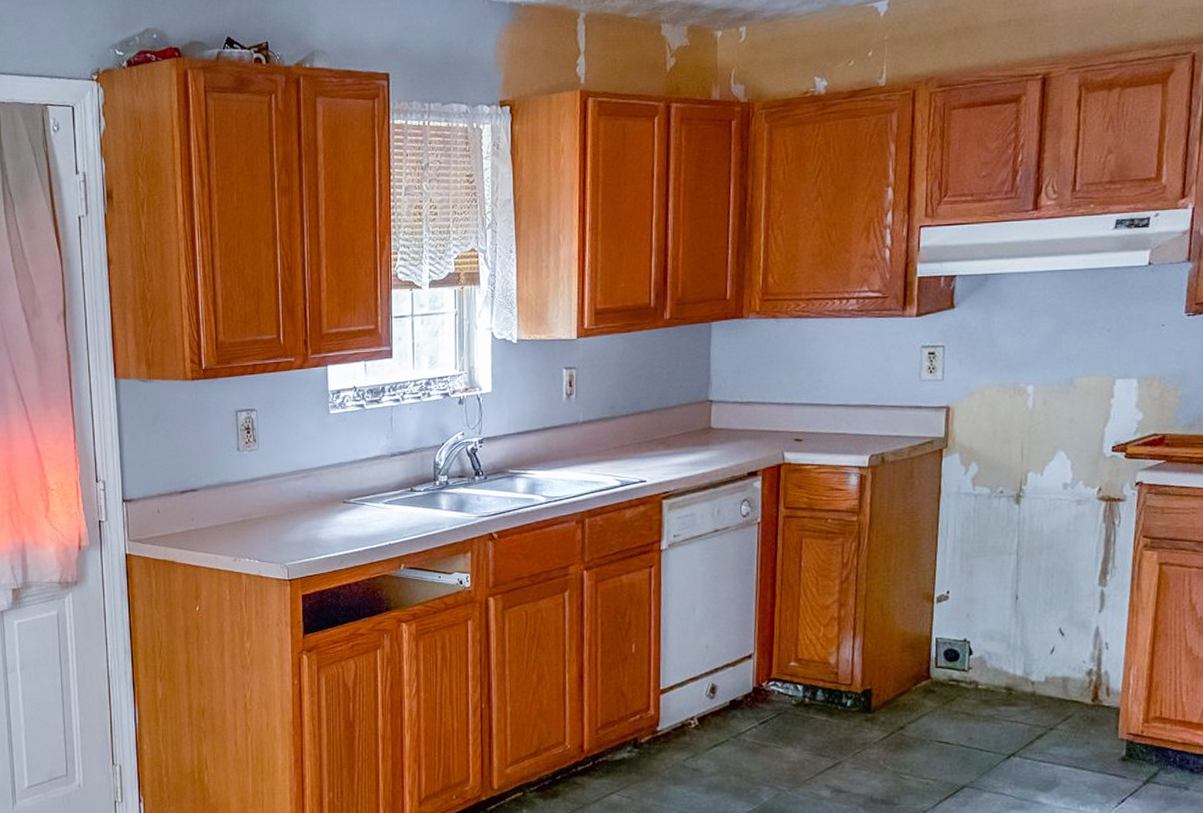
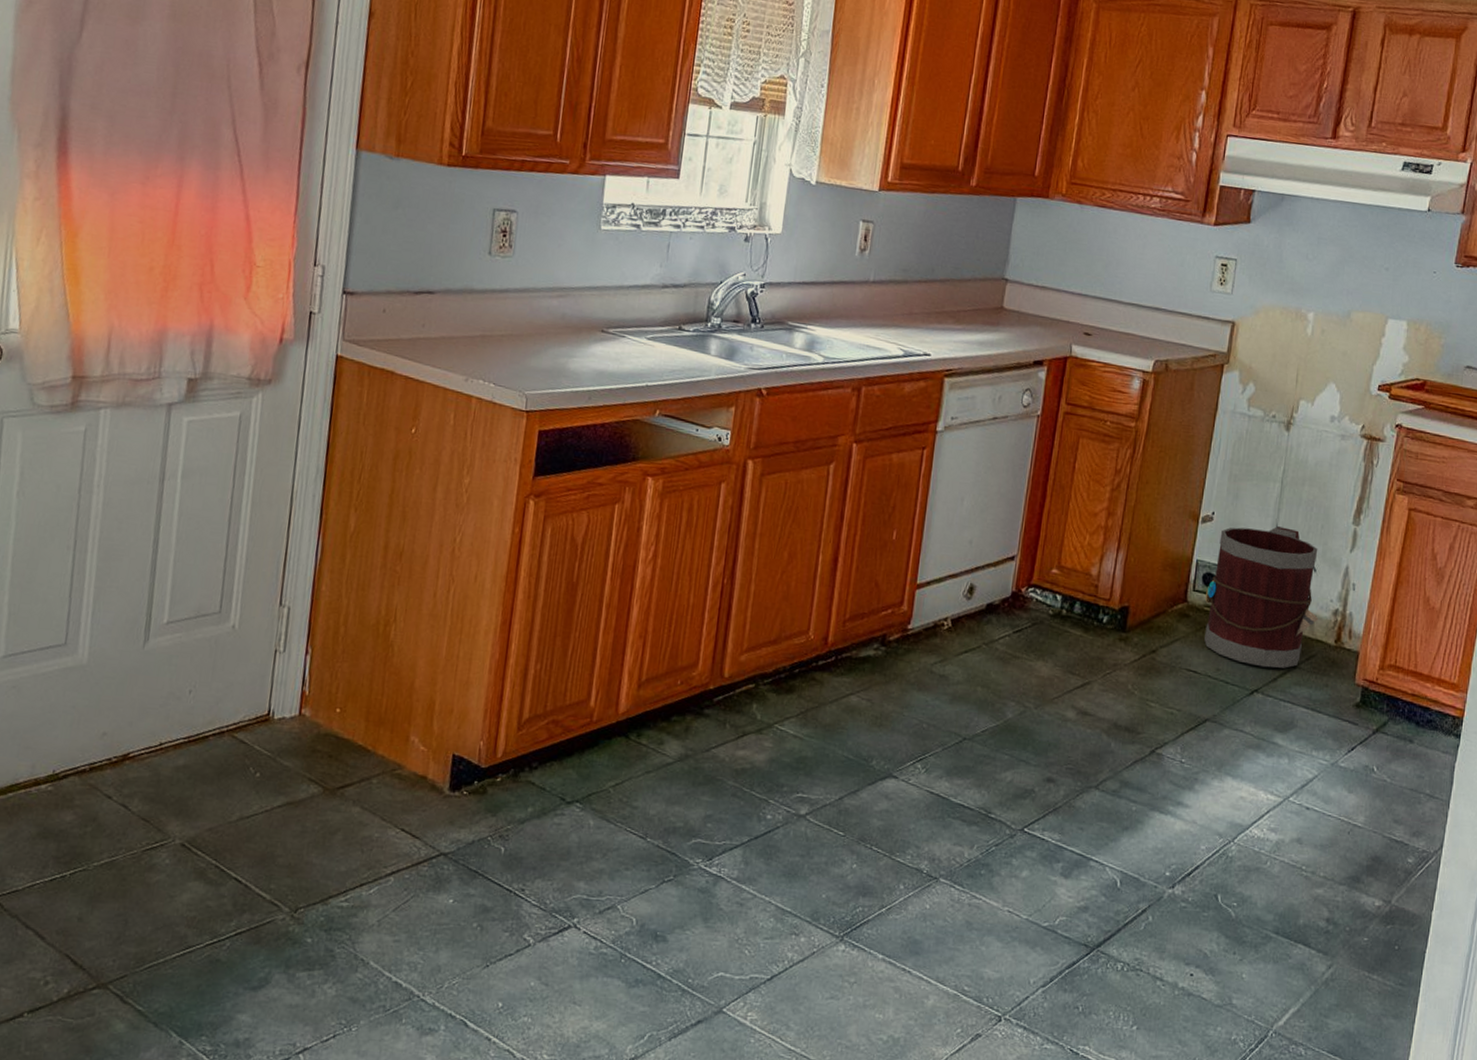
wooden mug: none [949,597,1072,732] -> present [1204,526,1319,668]

